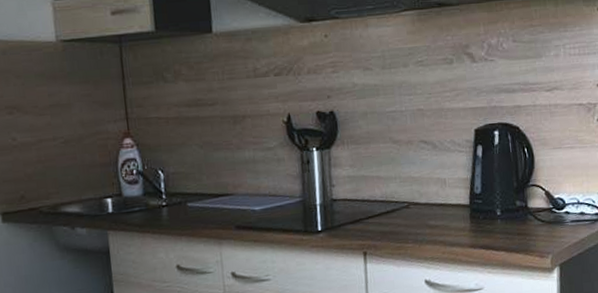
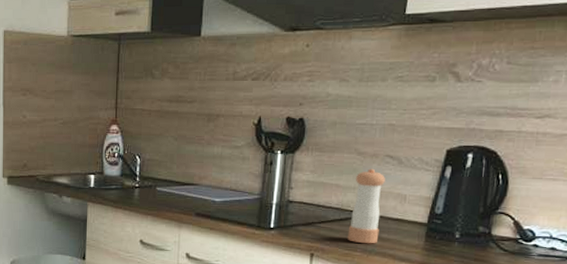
pepper shaker: none [395,155,427,234] -> present [347,168,385,244]

